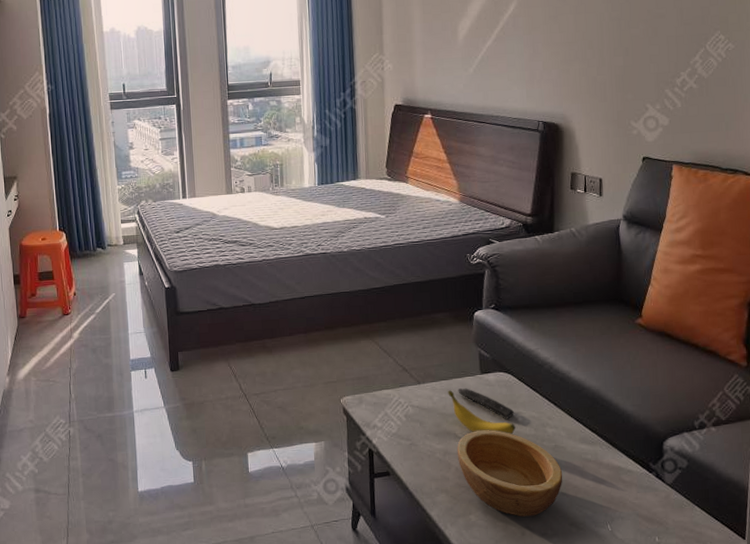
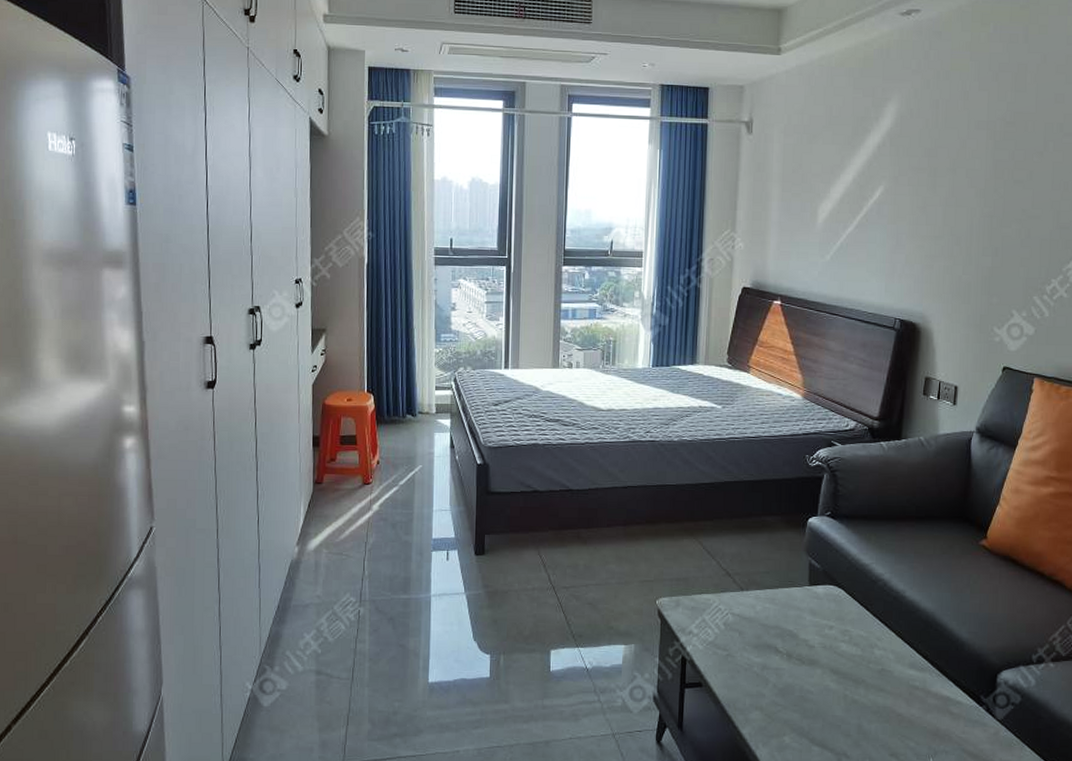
banana: present [448,390,516,434] -> none [772,600,841,653]
bowl: present [457,430,563,517] -> none [776,646,887,743]
remote control: present [458,388,515,420] -> none [783,599,842,637]

